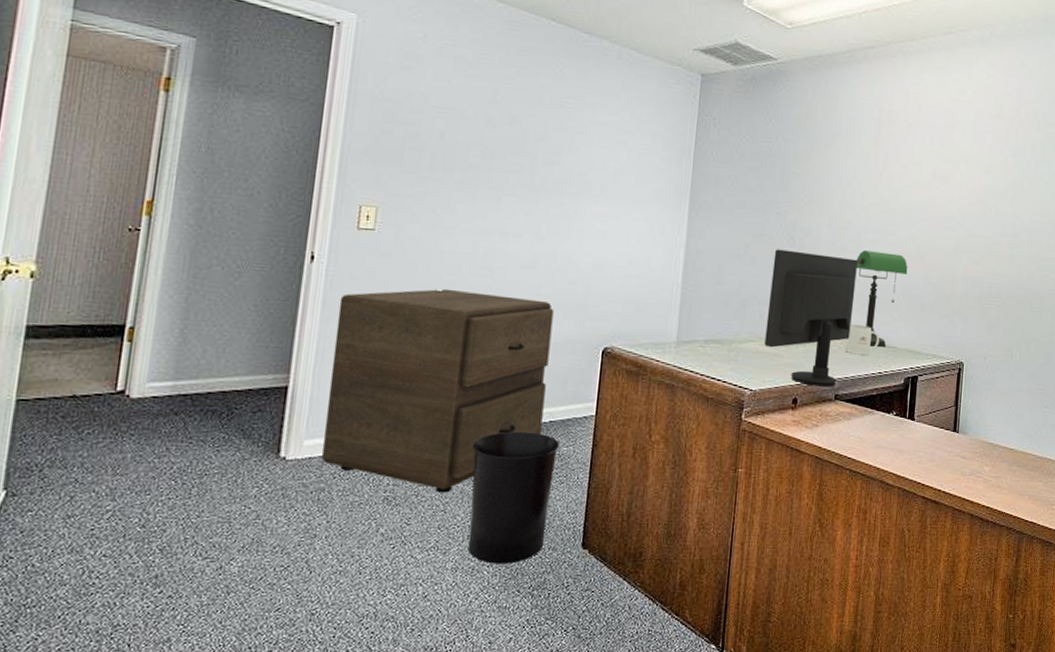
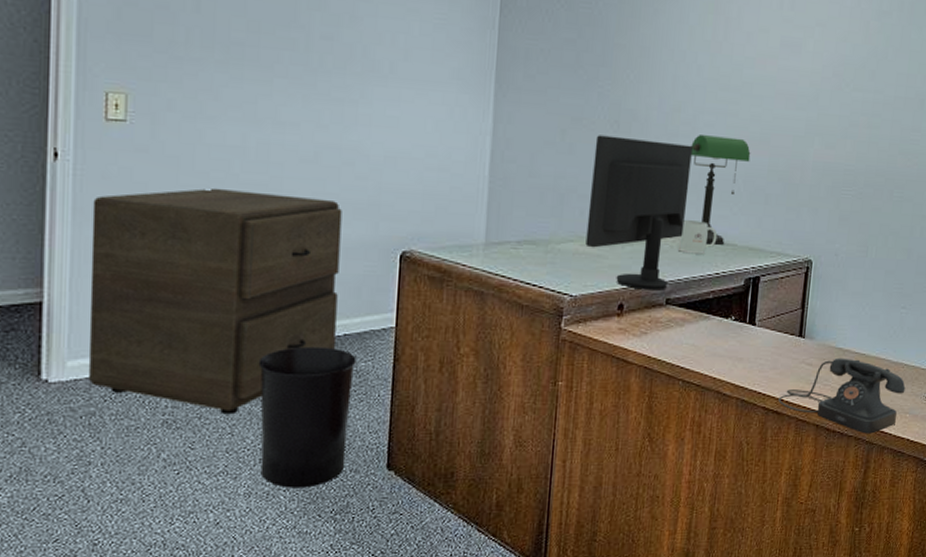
telephone: none [936,452,1051,524] -> present [778,358,906,434]

